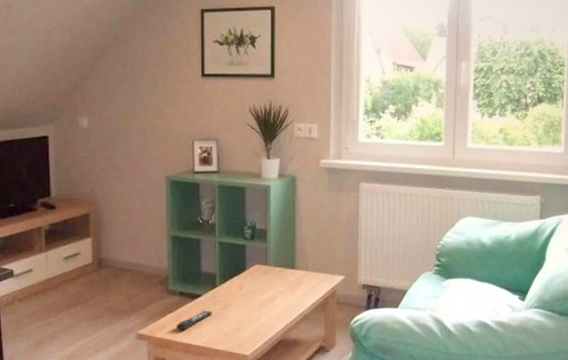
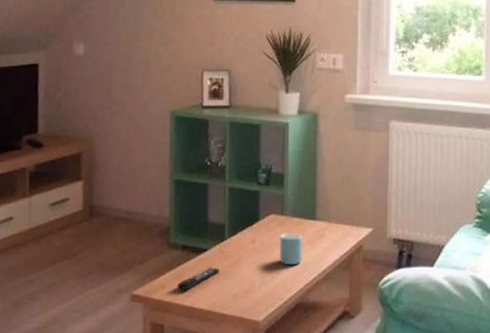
mug: none [264,280,283,307] -> present [280,233,302,264]

